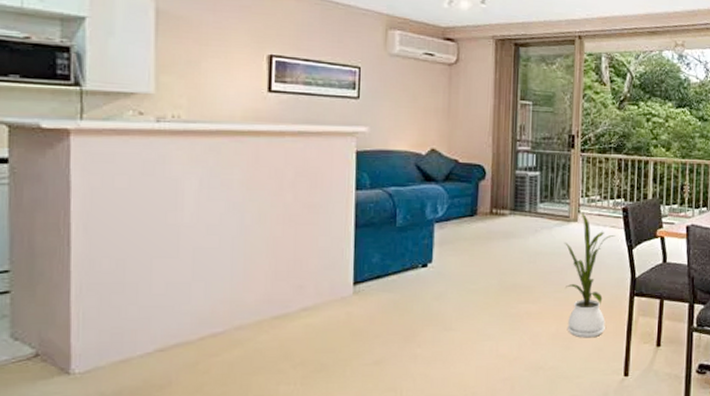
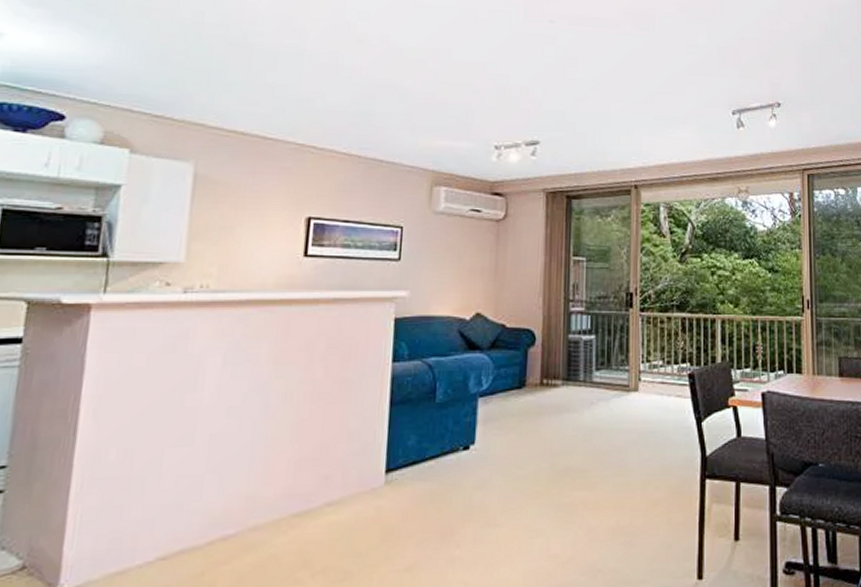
house plant: present [564,213,616,338] -> none [623,381,682,532]

